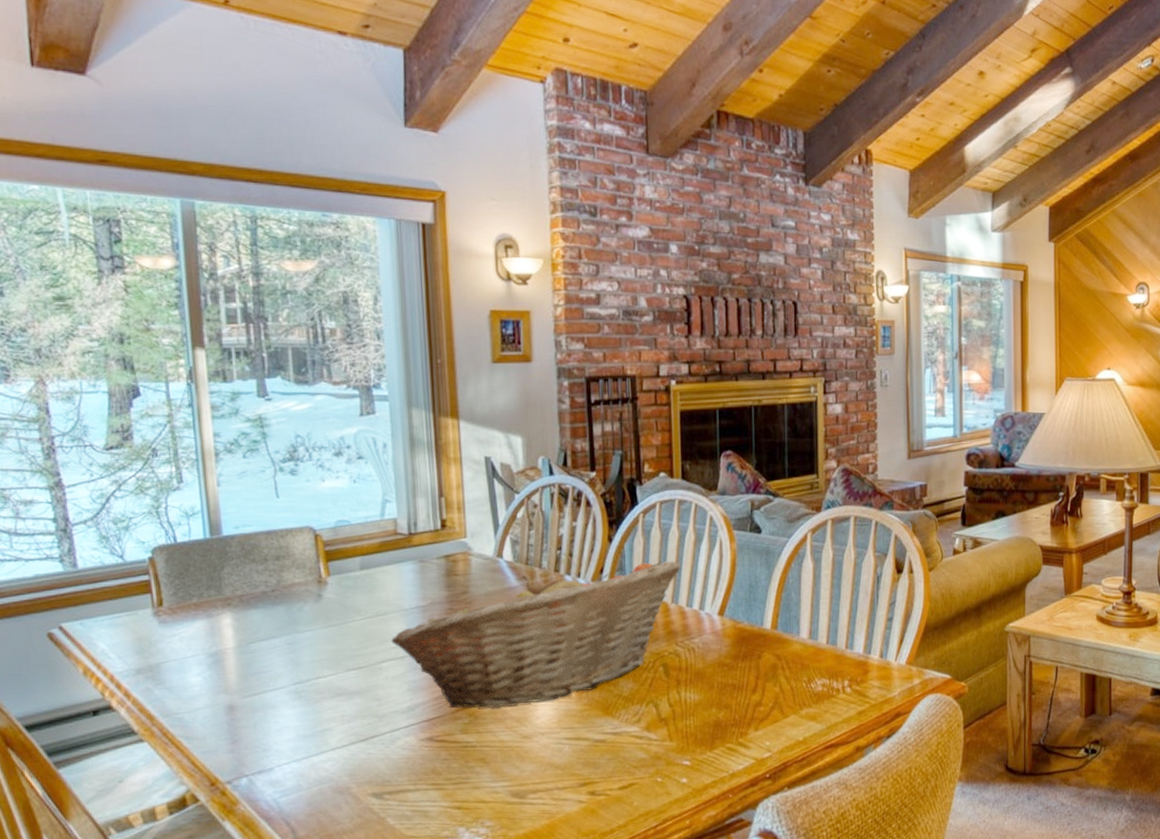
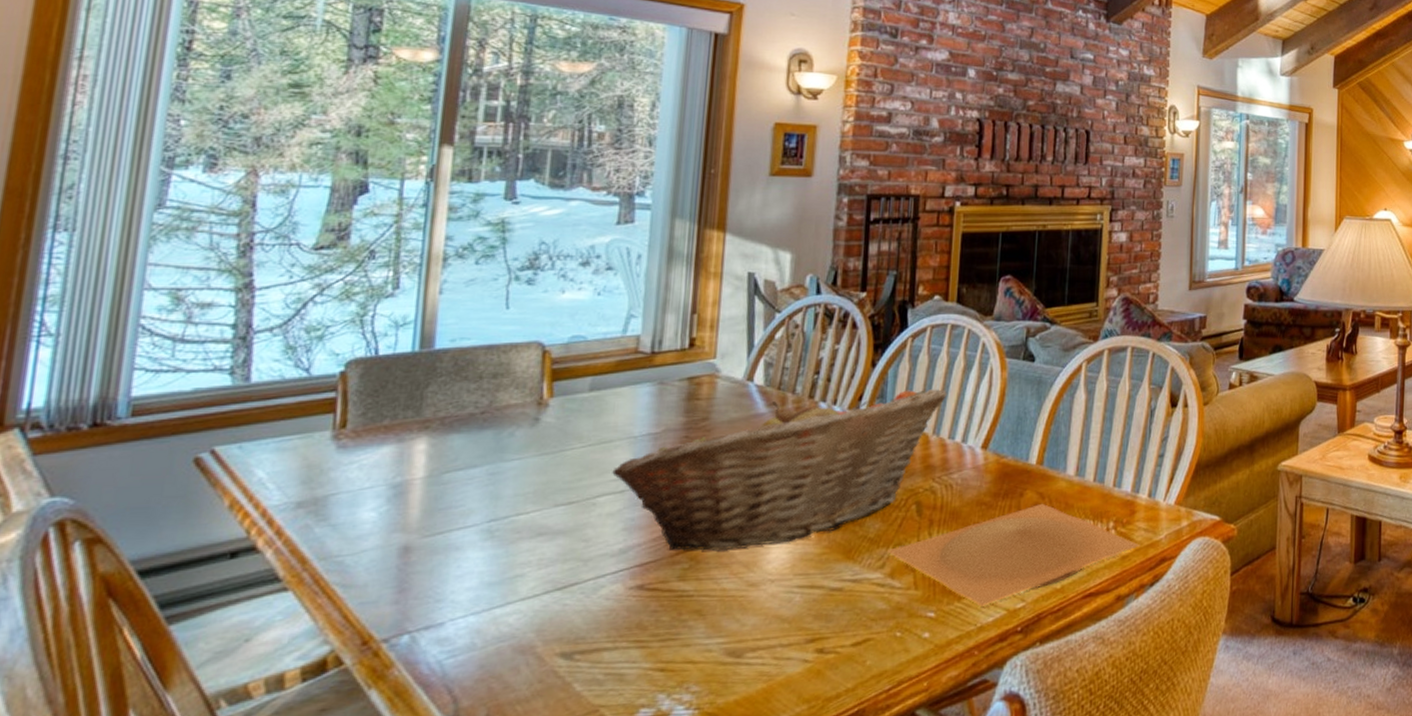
plate: none [642,664,875,756] -> present [888,503,1140,607]

